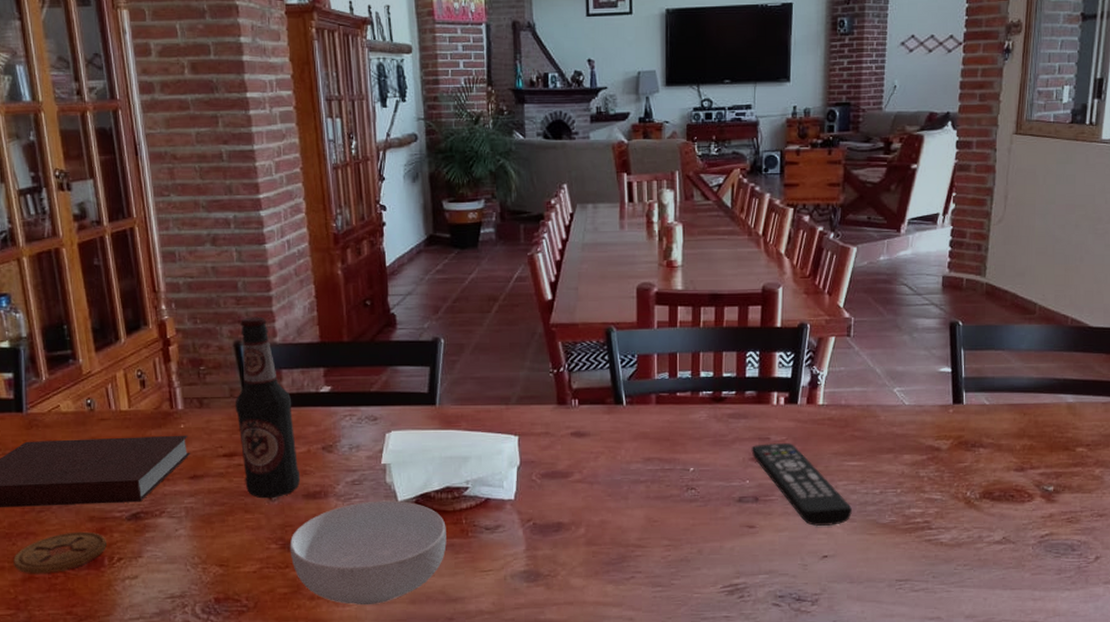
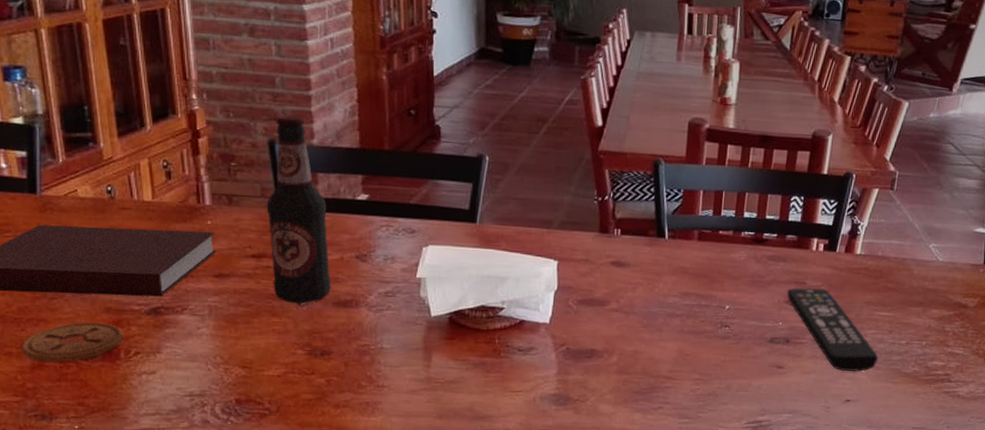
cereal bowl: present [289,500,447,606] -> none [316,314,479,417]

